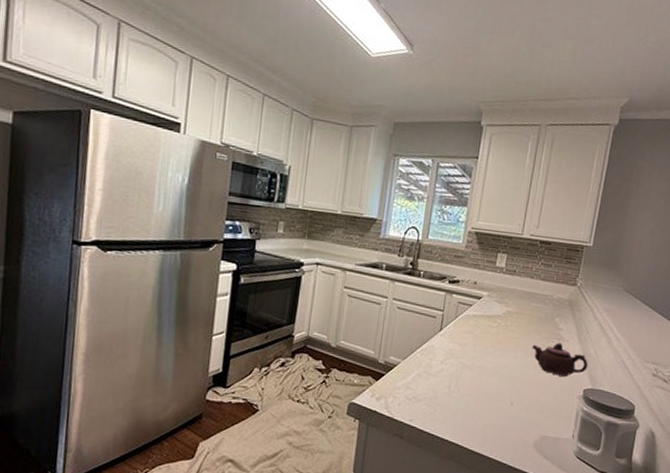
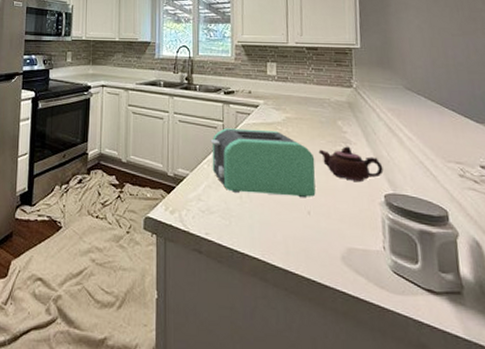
toaster: none [425,318,527,389] -> present [210,128,316,197]

